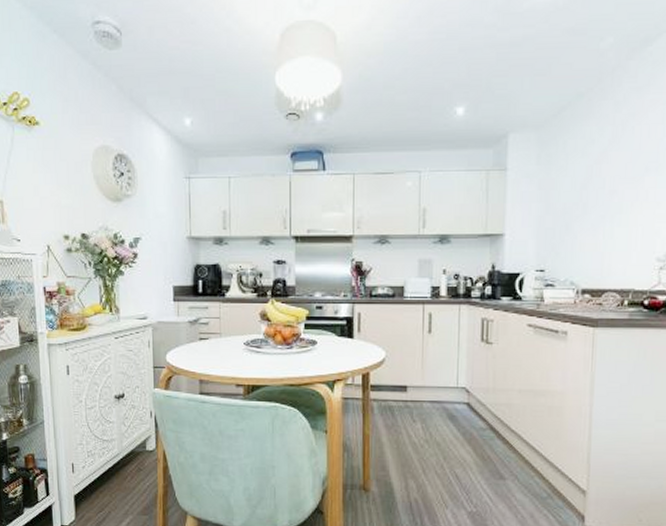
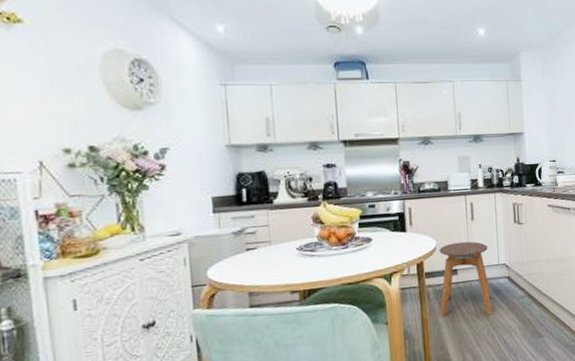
stool: none [384,356,445,443] -> present [439,241,493,317]

